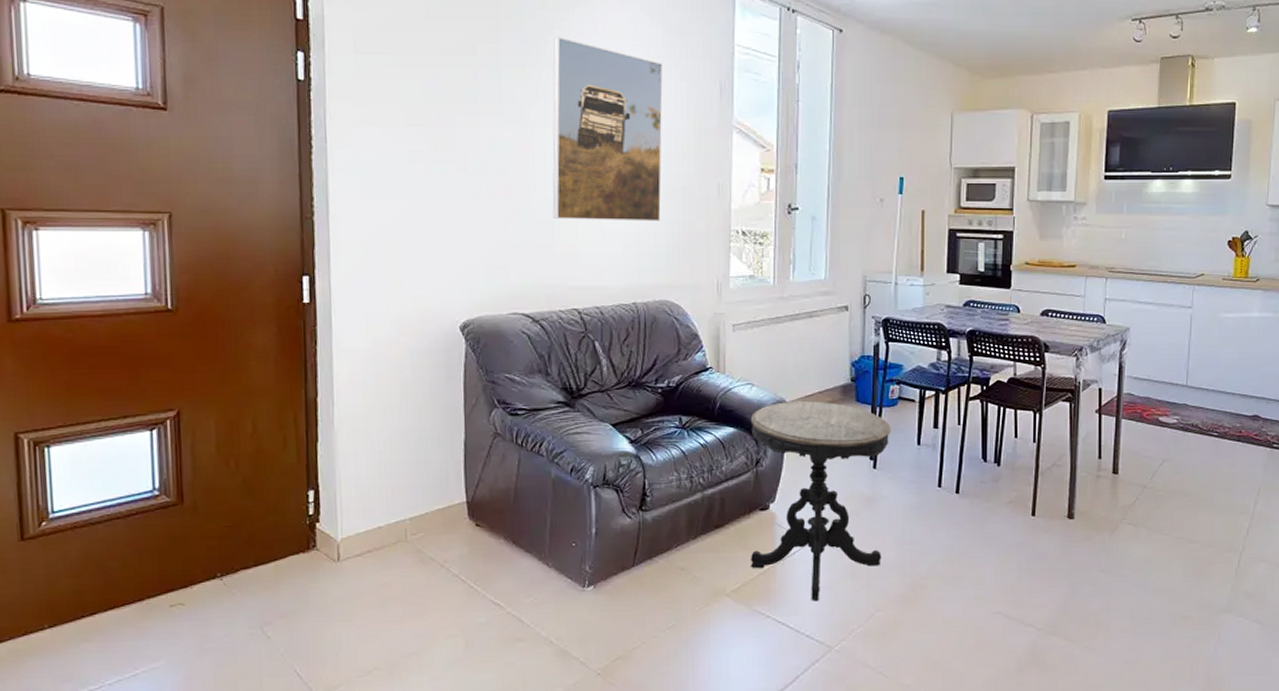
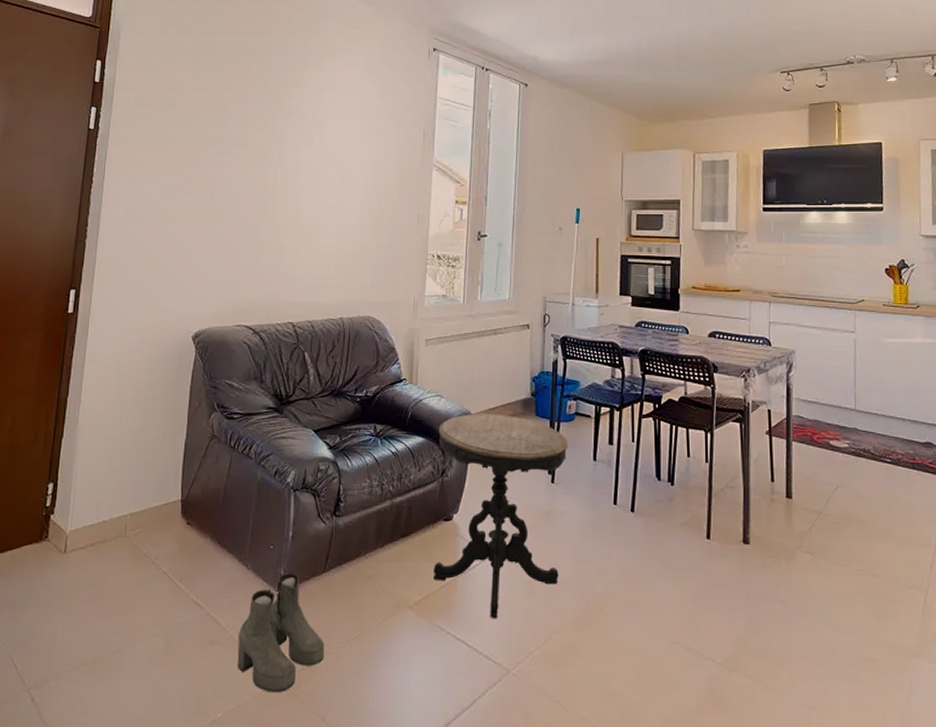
boots: none [545,569,639,683] -> present [237,573,325,693]
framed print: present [552,36,663,221] -> none [278,93,377,246]

